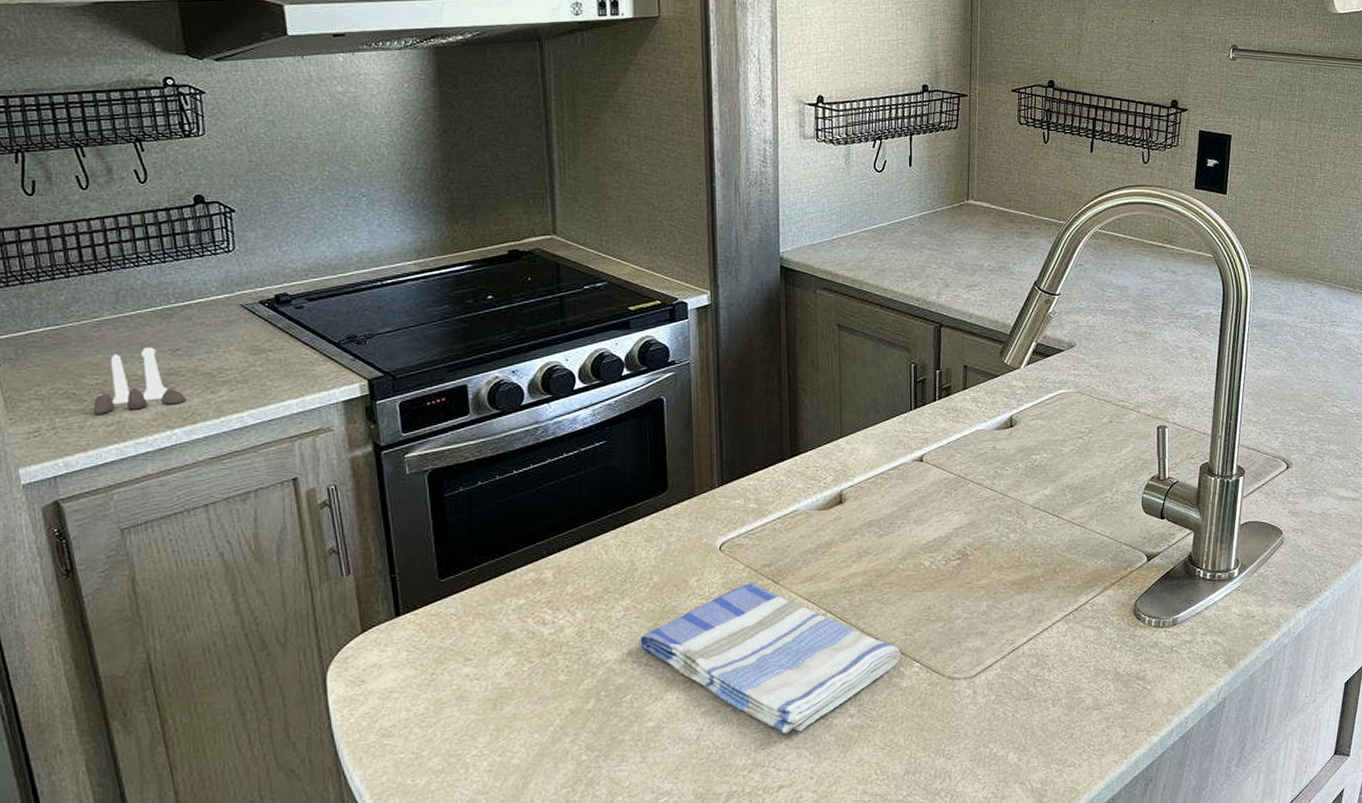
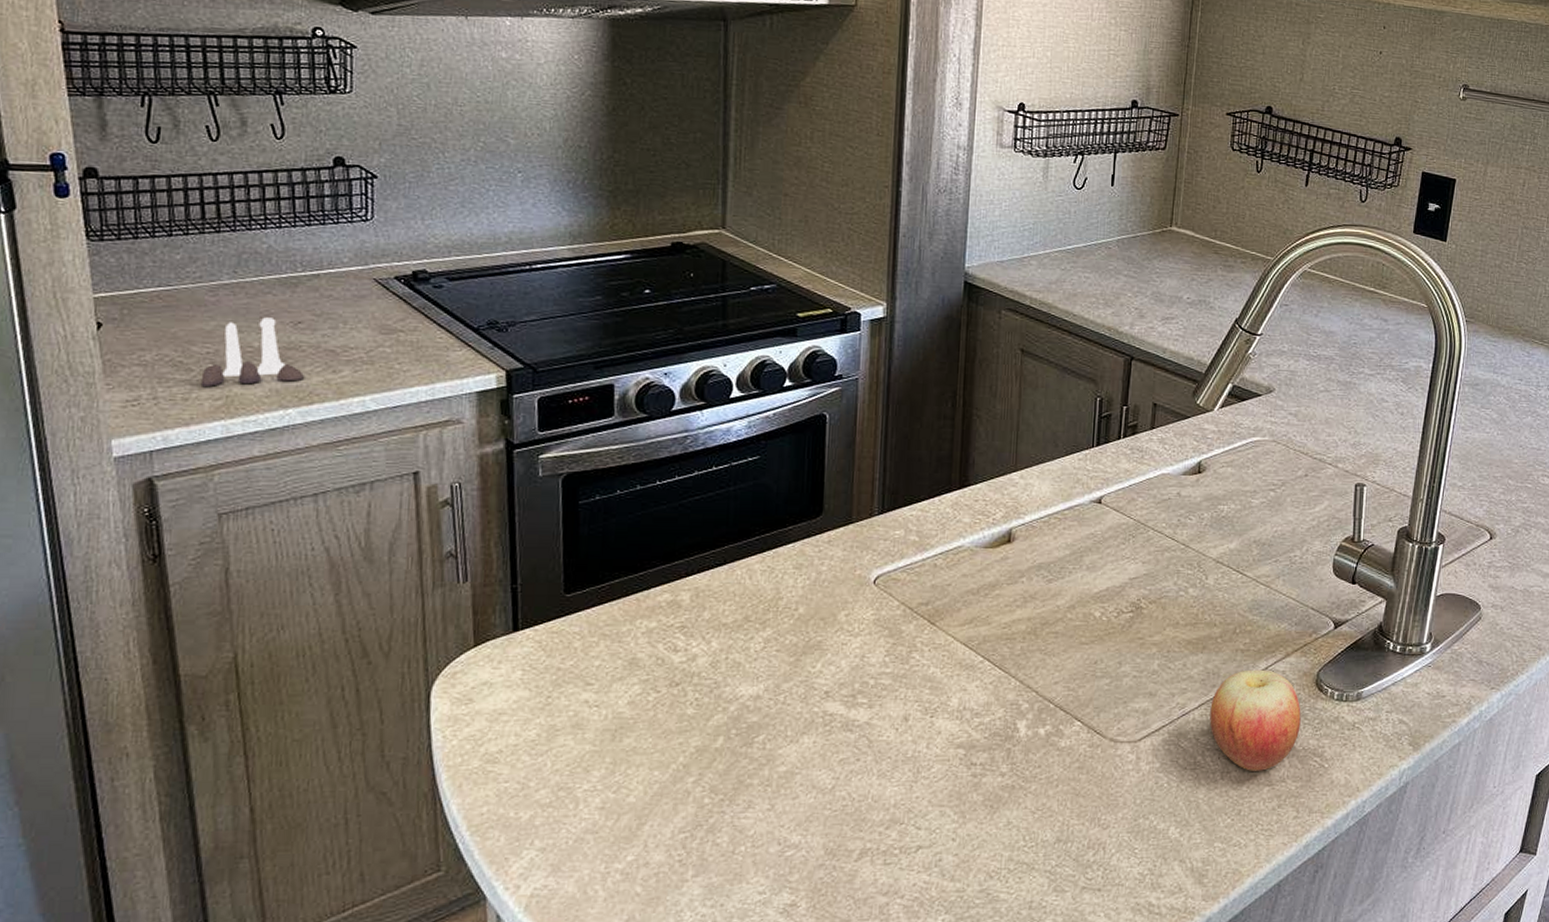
dish towel: present [640,583,901,733] -> none [779,622,1061,788]
apple: none [1038,603,1123,697] -> present [1210,669,1301,771]

